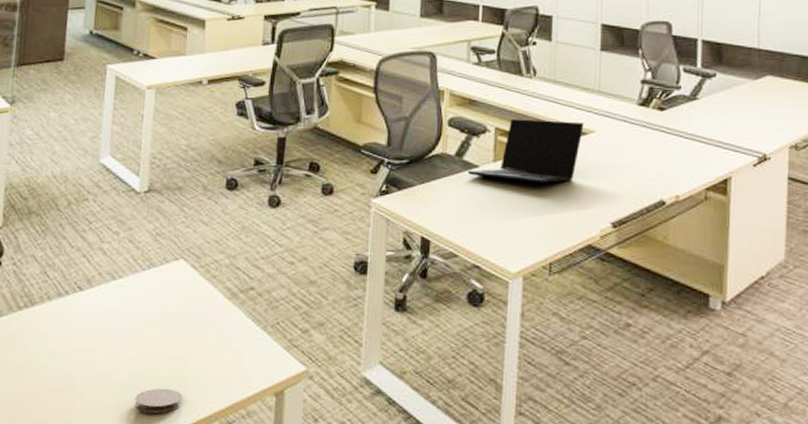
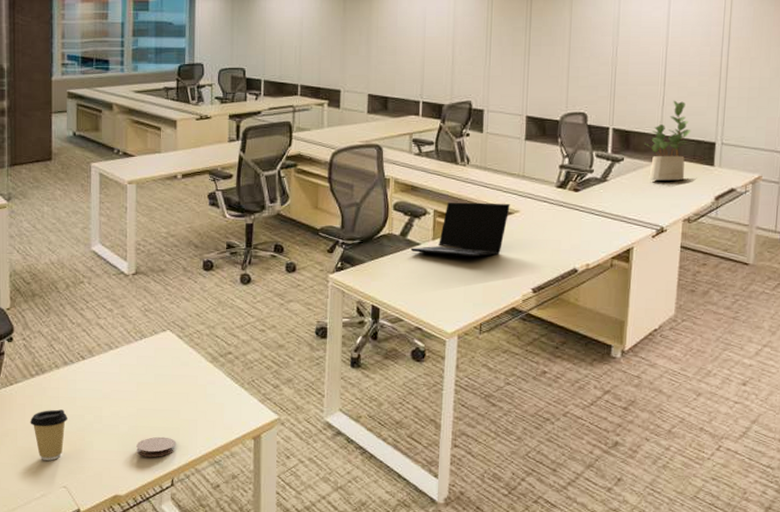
coffee cup: none [12,350,57,413] -> present [30,409,68,461]
potted plant: none [740,10,794,101] -> present [644,100,691,181]

